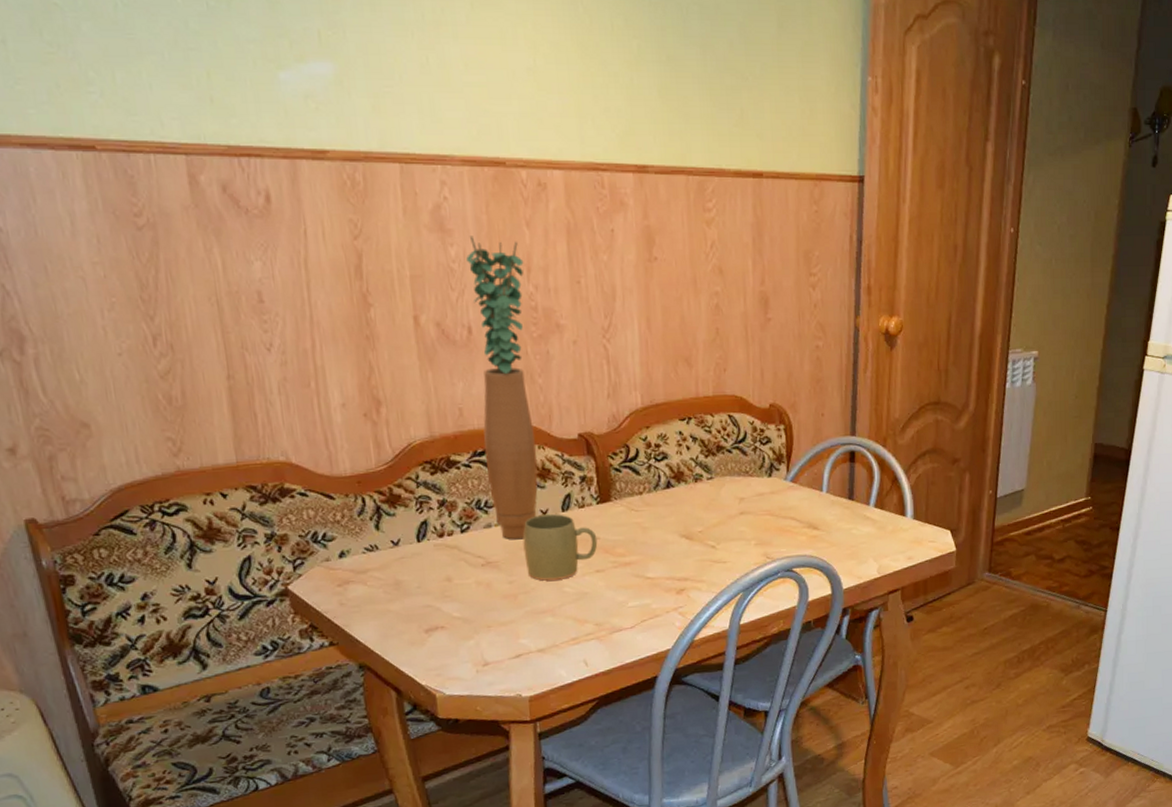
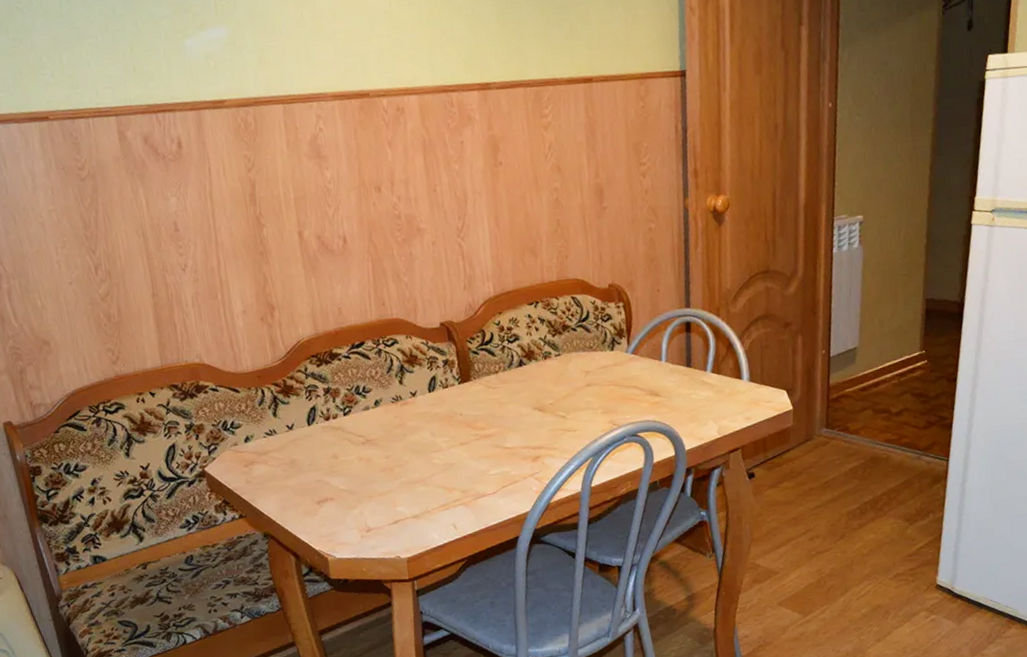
vase: present [466,236,538,540] -> none [340,159,408,420]
mug: present [522,514,598,581] -> none [396,394,461,455]

